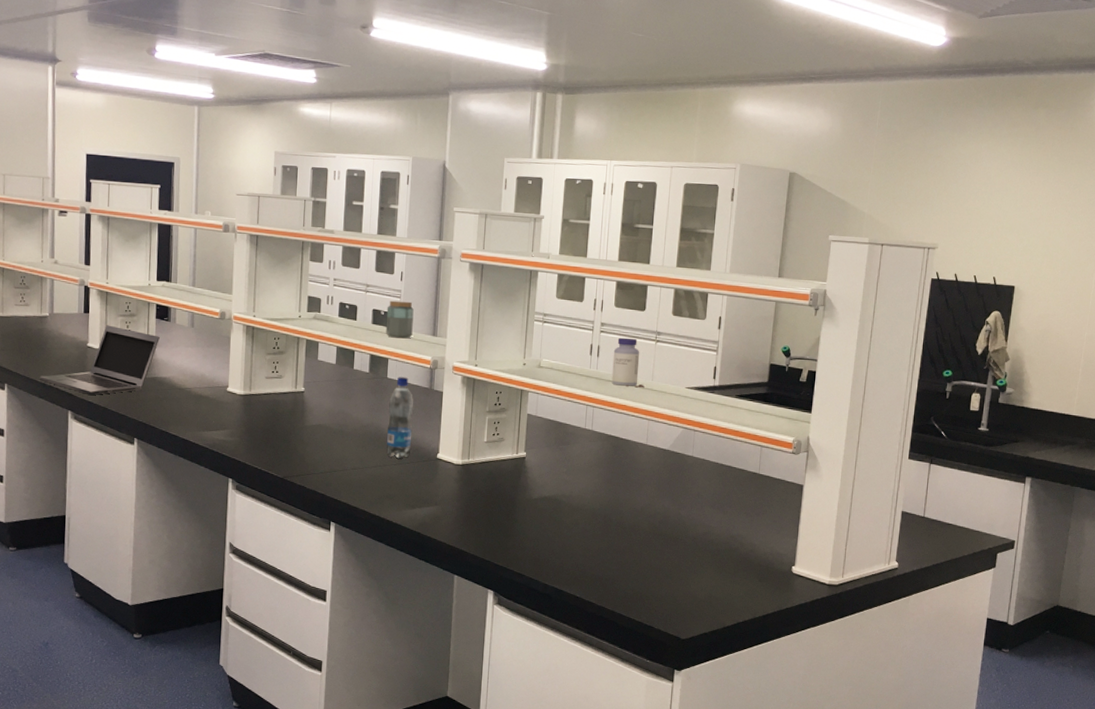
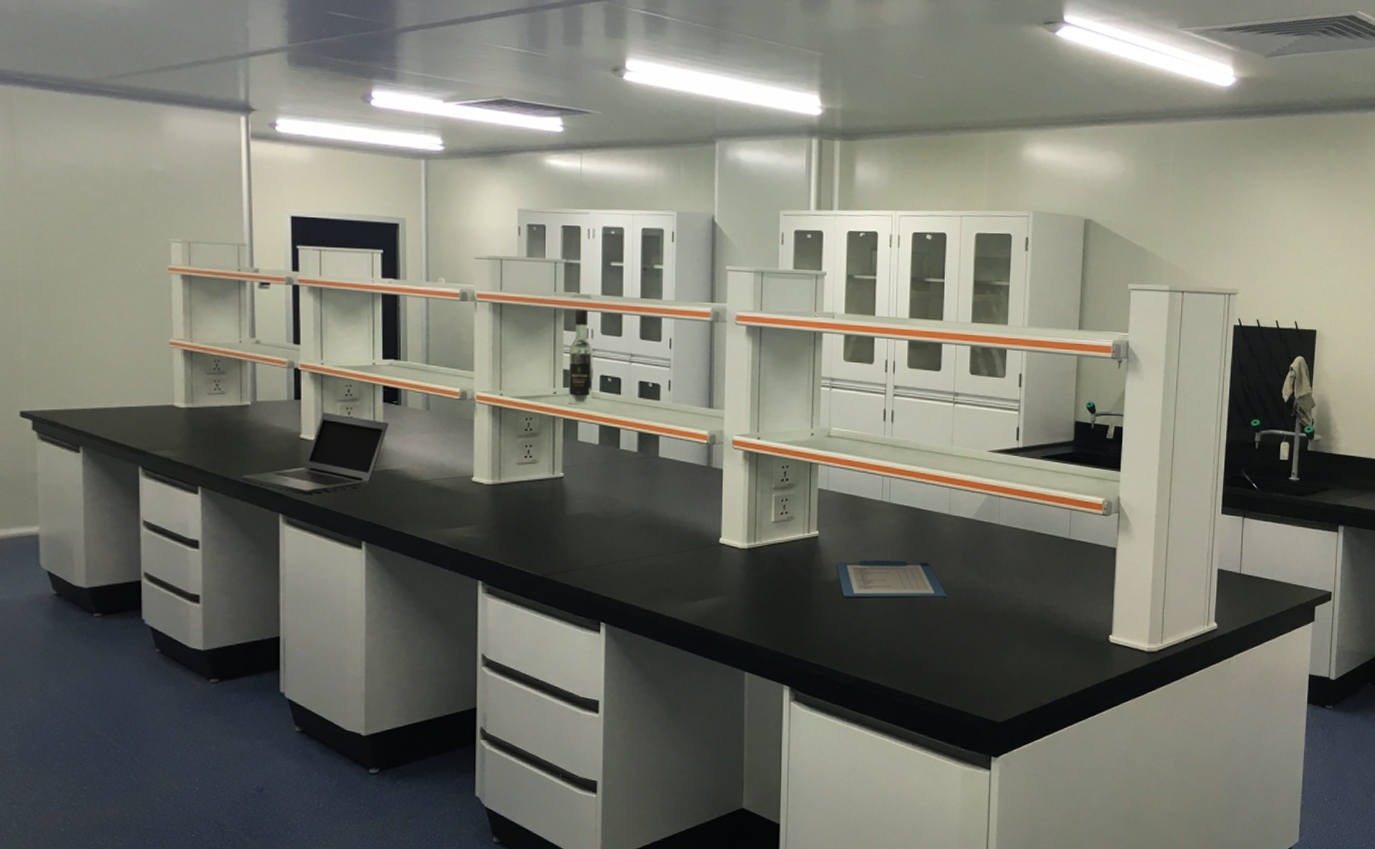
bottle: none [311,242,335,329] -> present [569,309,594,406]
peanut butter: present [385,300,414,338] -> none [654,371,686,411]
bottle: present [386,377,414,459] -> none [660,455,691,546]
clipboard: none [540,481,640,520] -> present [835,560,946,598]
medicine bottle: present [611,337,645,388] -> none [908,400,944,454]

